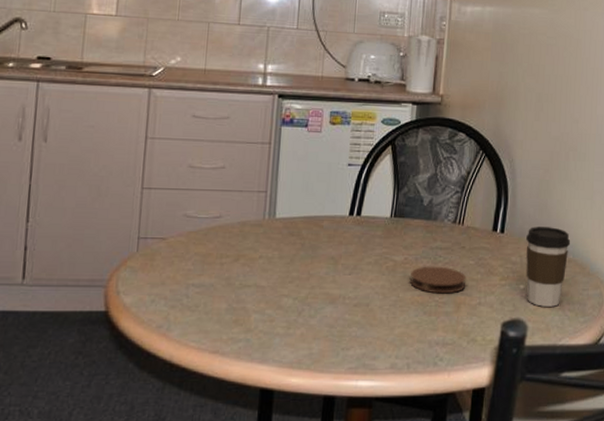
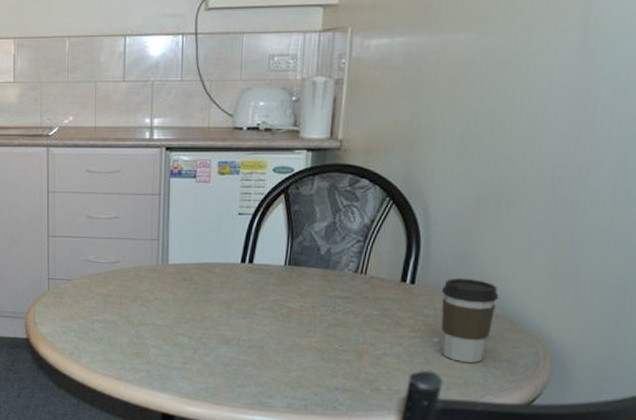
coaster: present [410,266,467,294] -> none [307,314,370,342]

